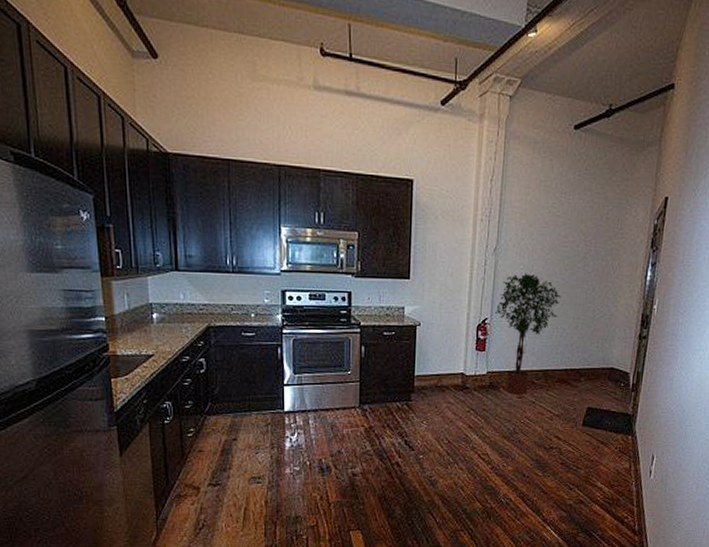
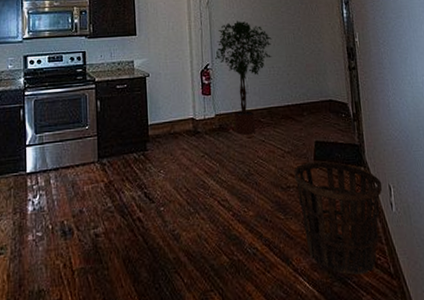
basket: none [559,426,646,529] -> present [294,160,383,275]

